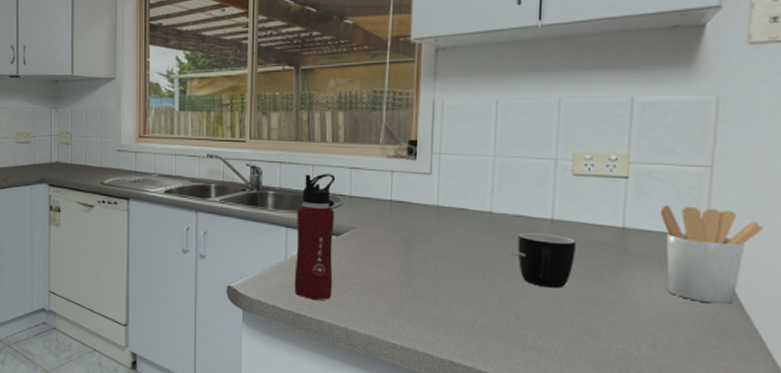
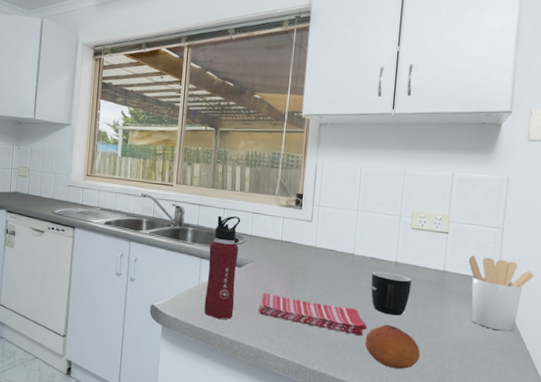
dish towel: none [365,265,515,316] -> present [258,292,367,337]
fruit: none [512,300,593,357] -> present [365,324,421,370]

